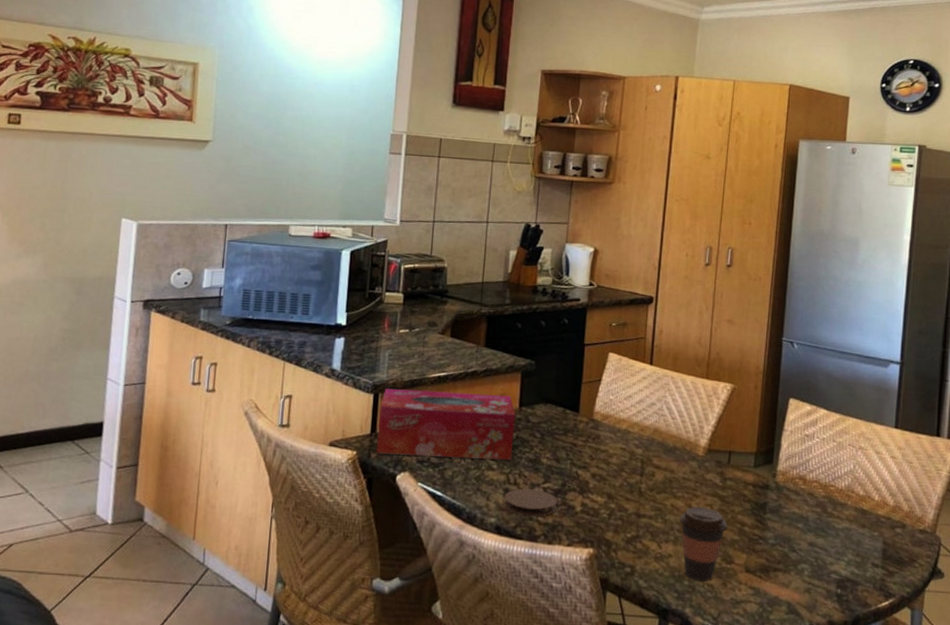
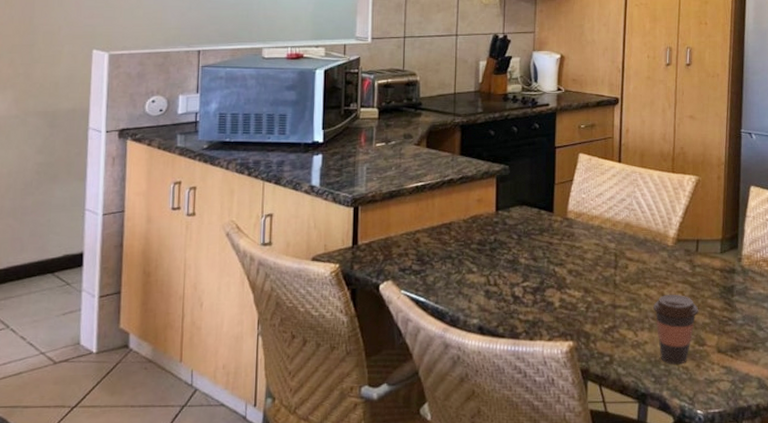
tissue box: present [377,389,516,460] -> none [359,200,493,265]
coaster: present [504,488,557,517] -> none [485,288,536,315]

